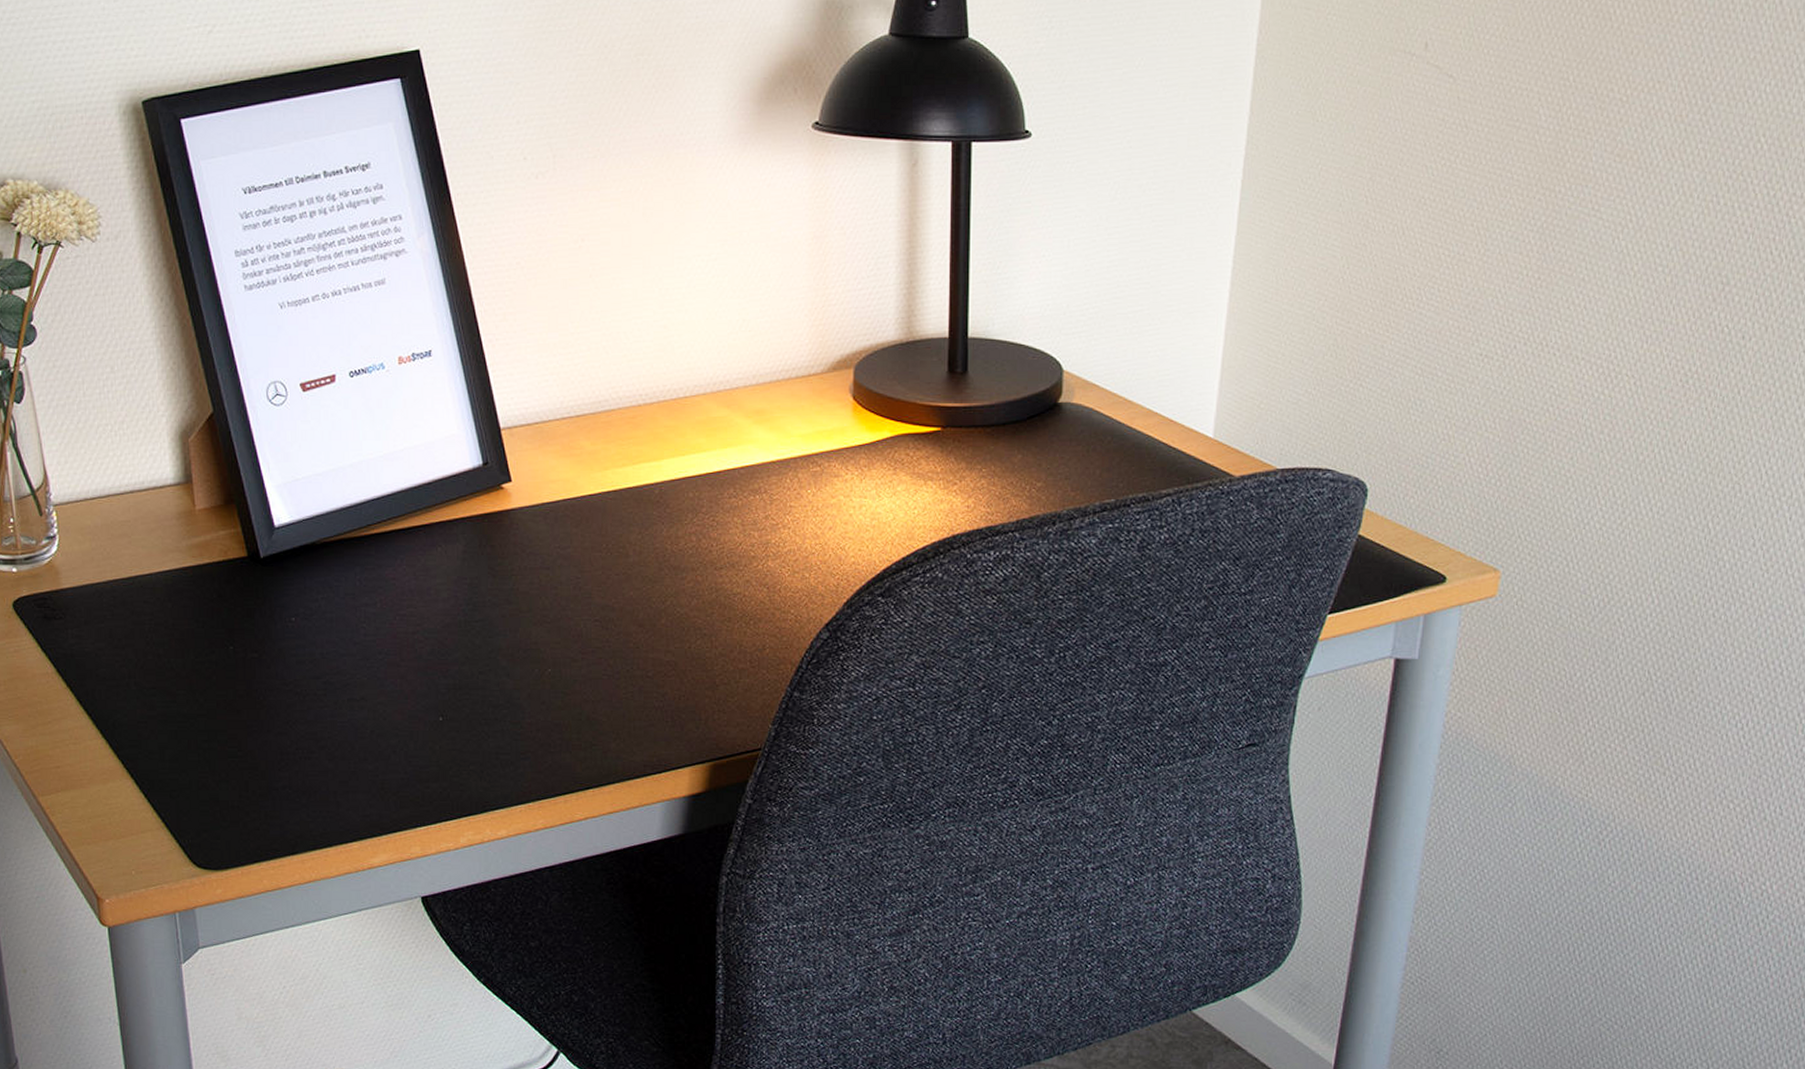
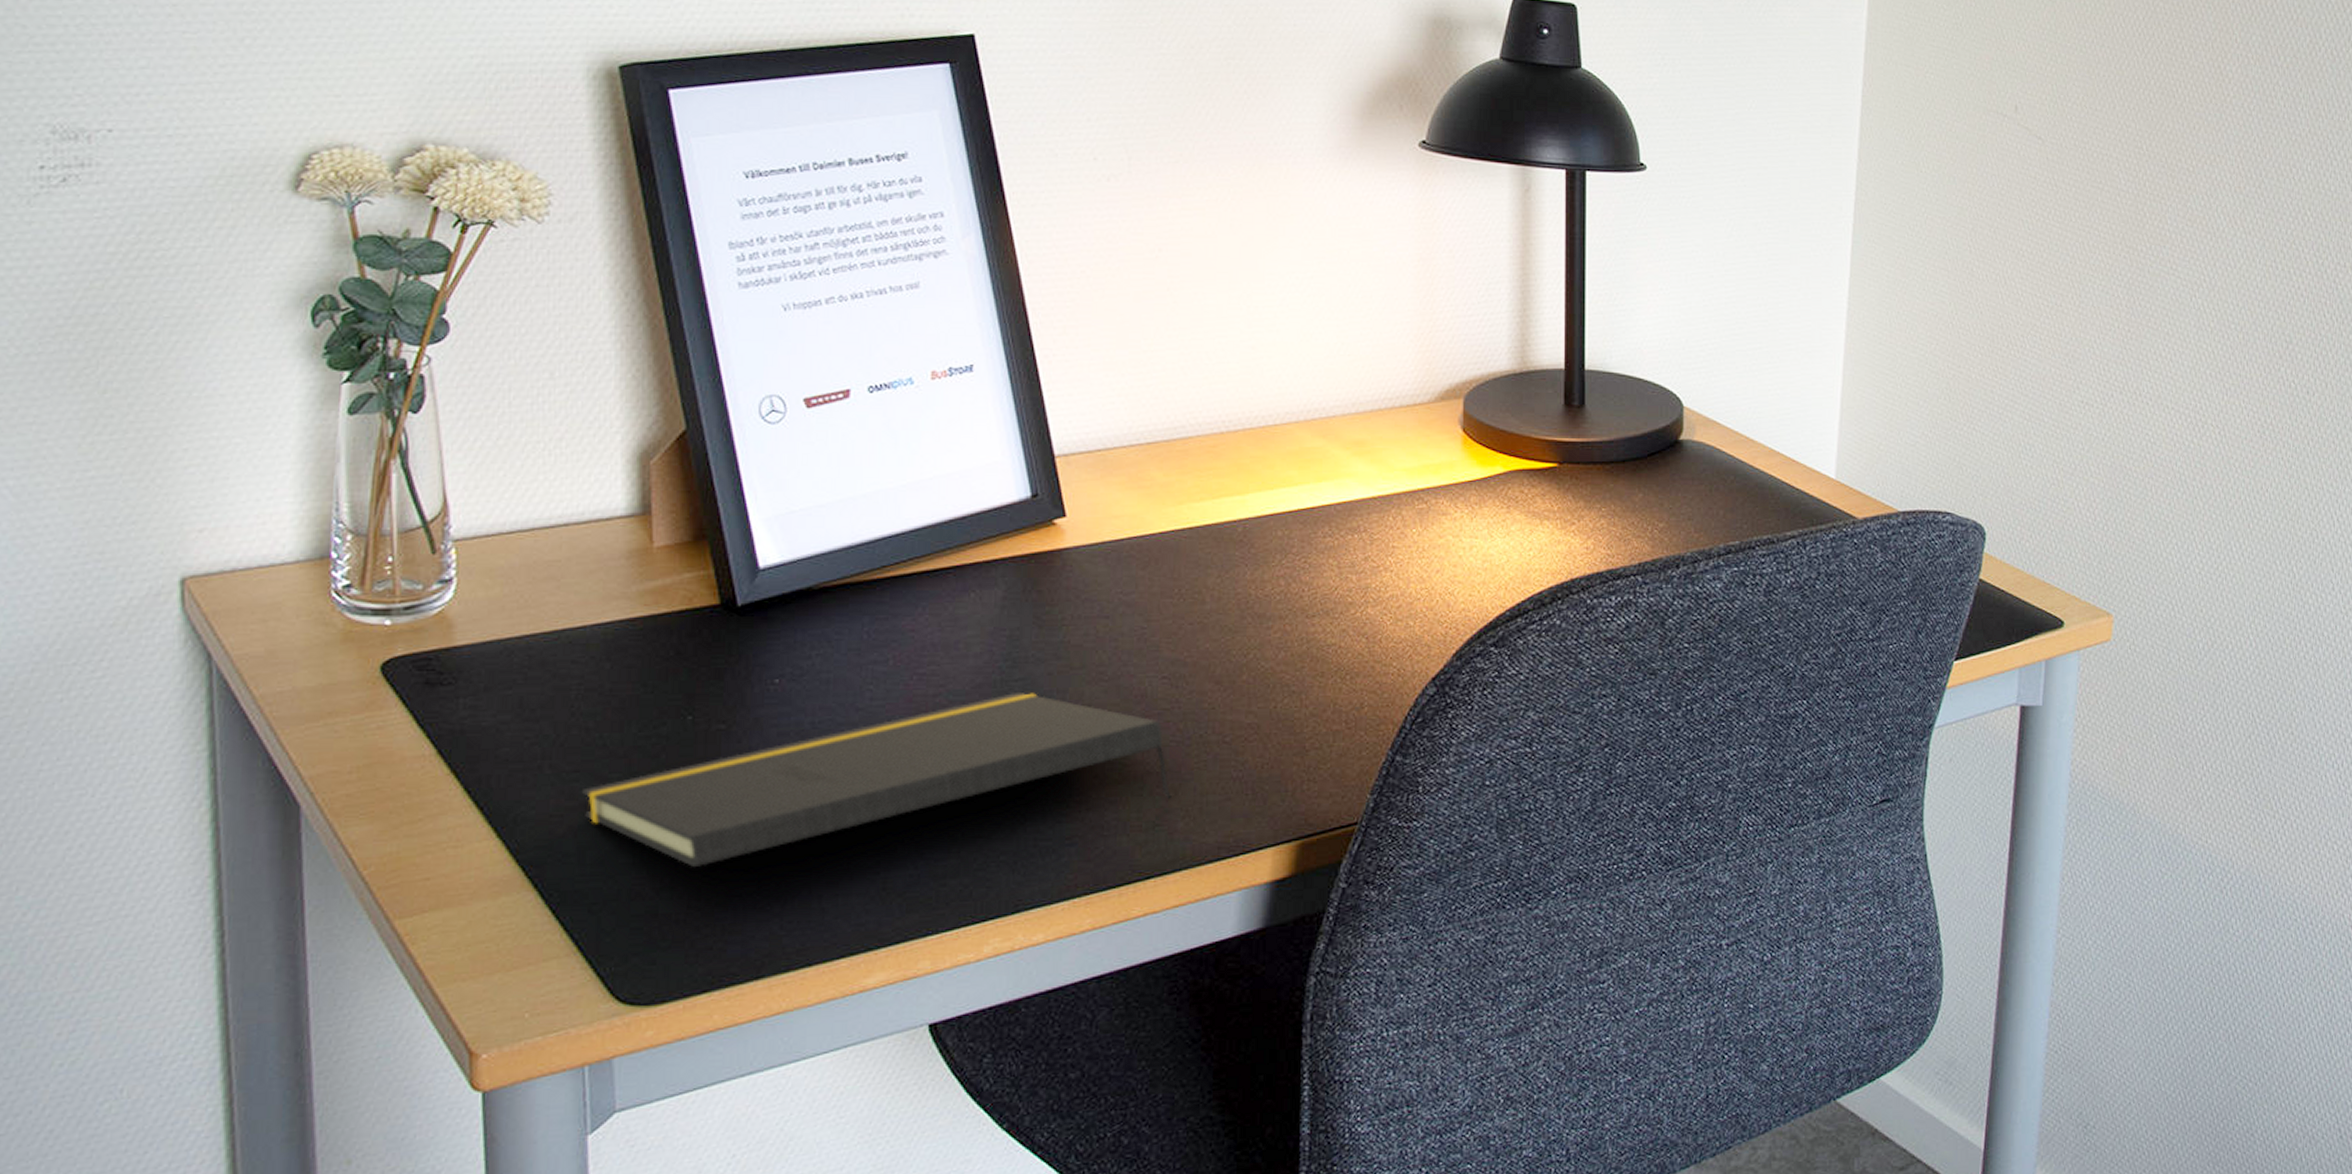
notepad: none [159,630,605,766] -> present [582,691,1172,868]

